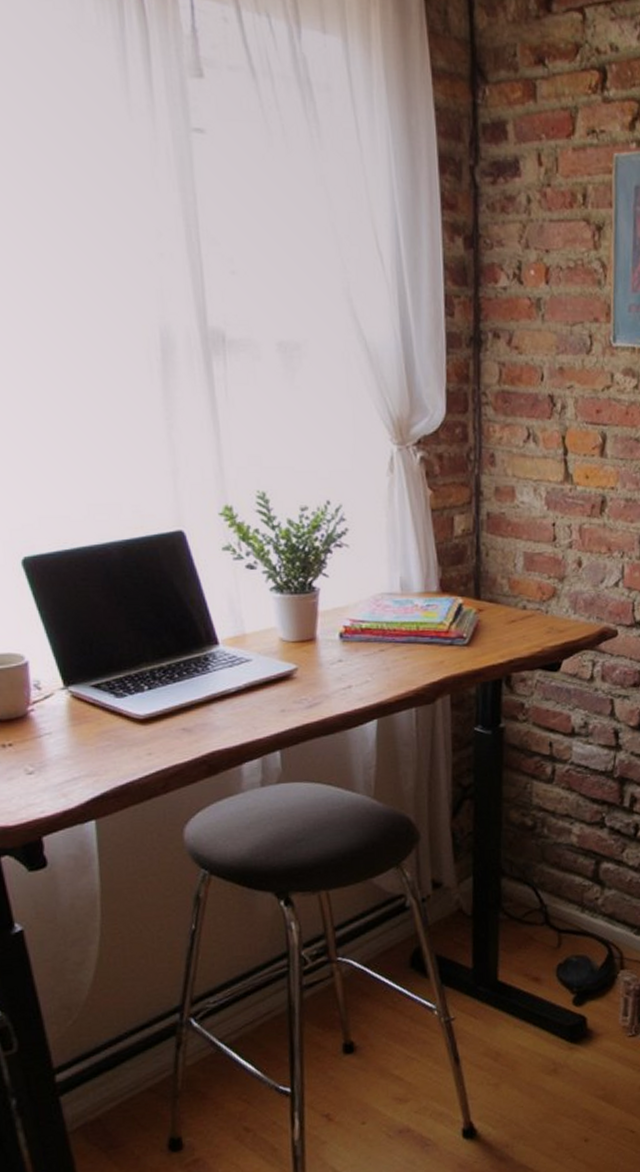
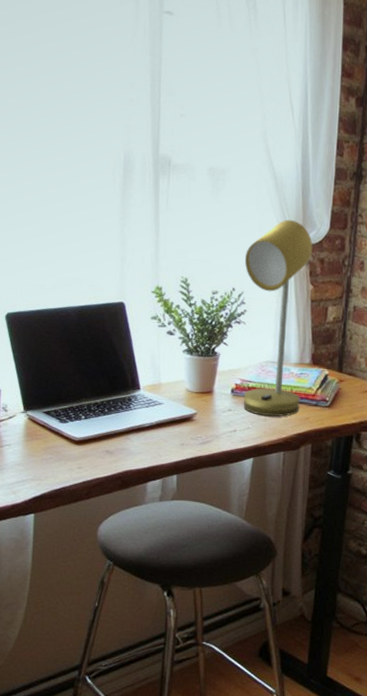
desk lamp: none [338,405,431,664] -> present [243,219,313,416]

